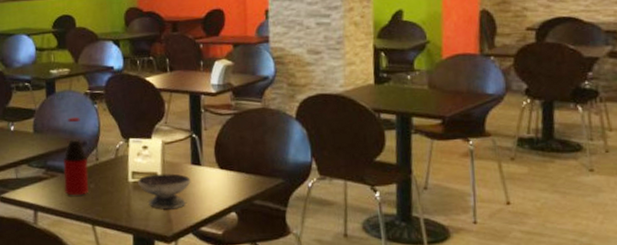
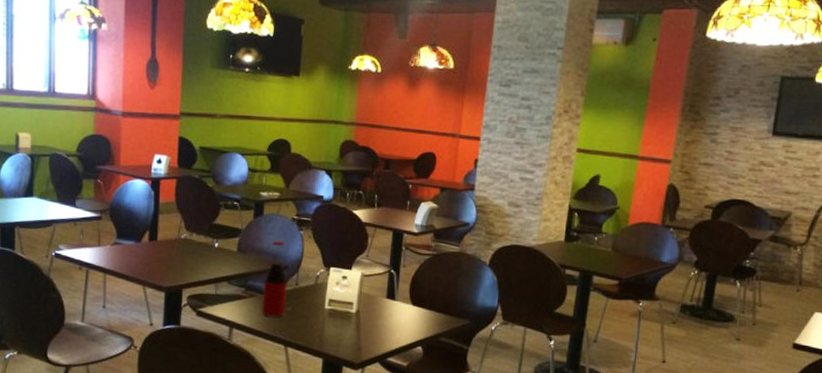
bowl: present [137,173,191,209] -> none [333,304,384,338]

